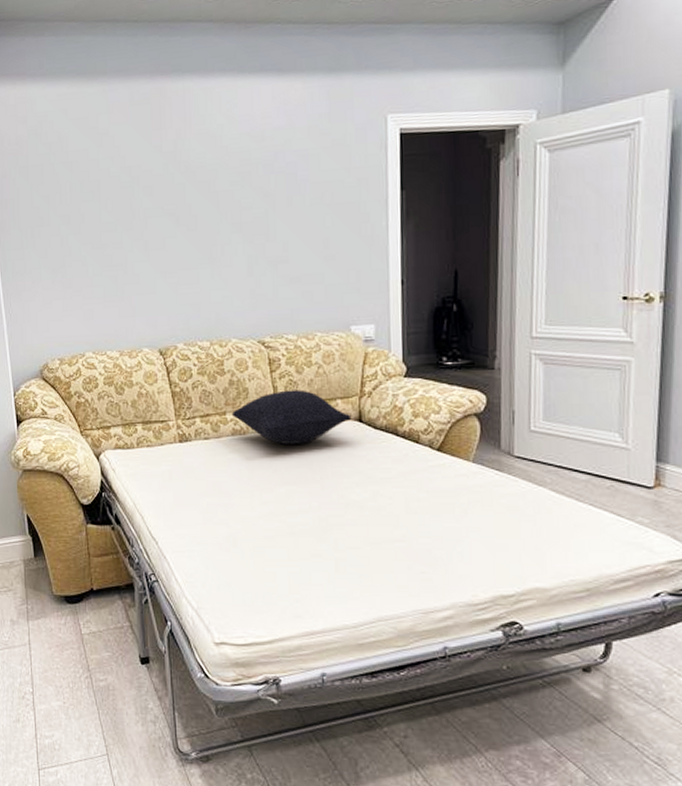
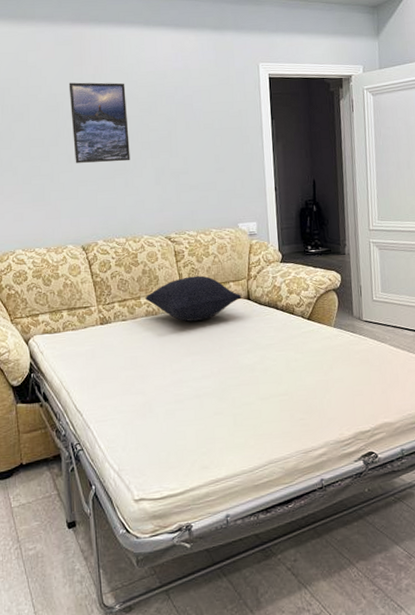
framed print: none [145,149,218,251] -> present [68,82,130,163]

